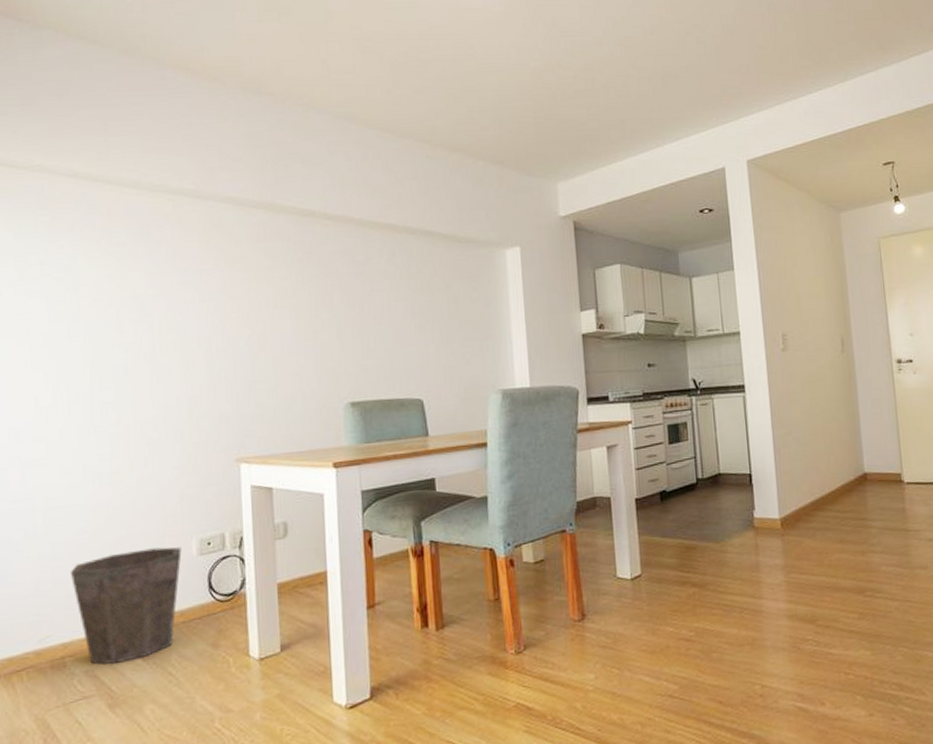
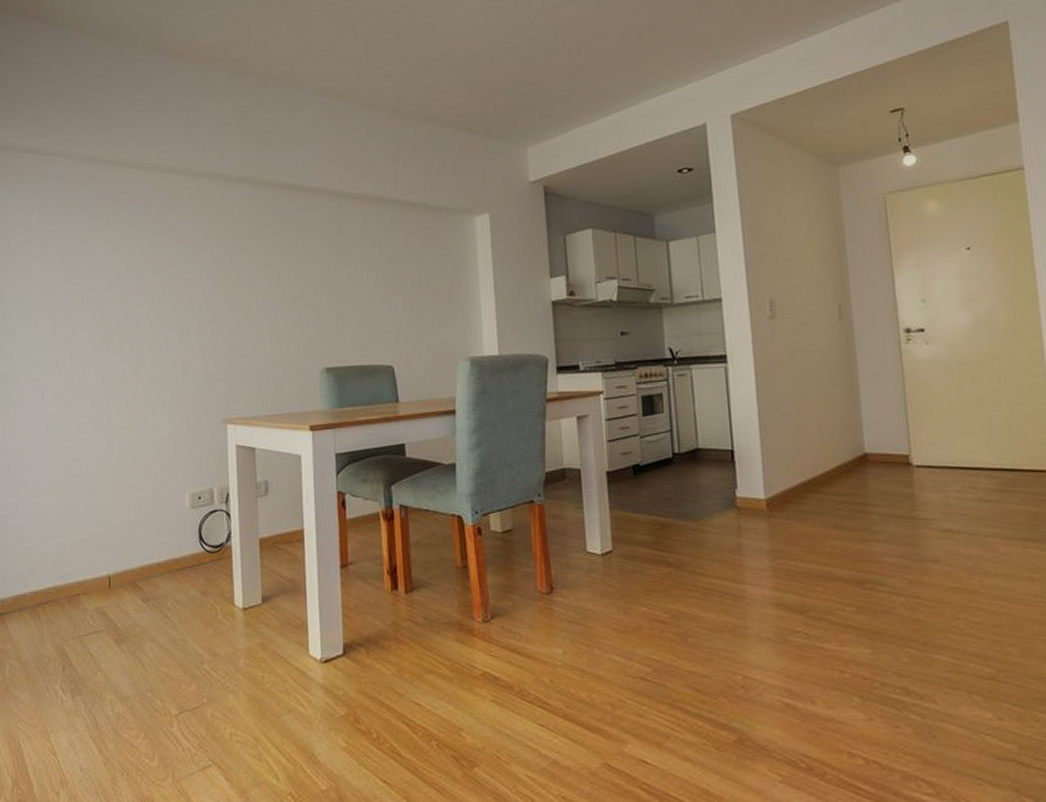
waste bin: present [71,547,182,665] -> none [85,499,177,604]

